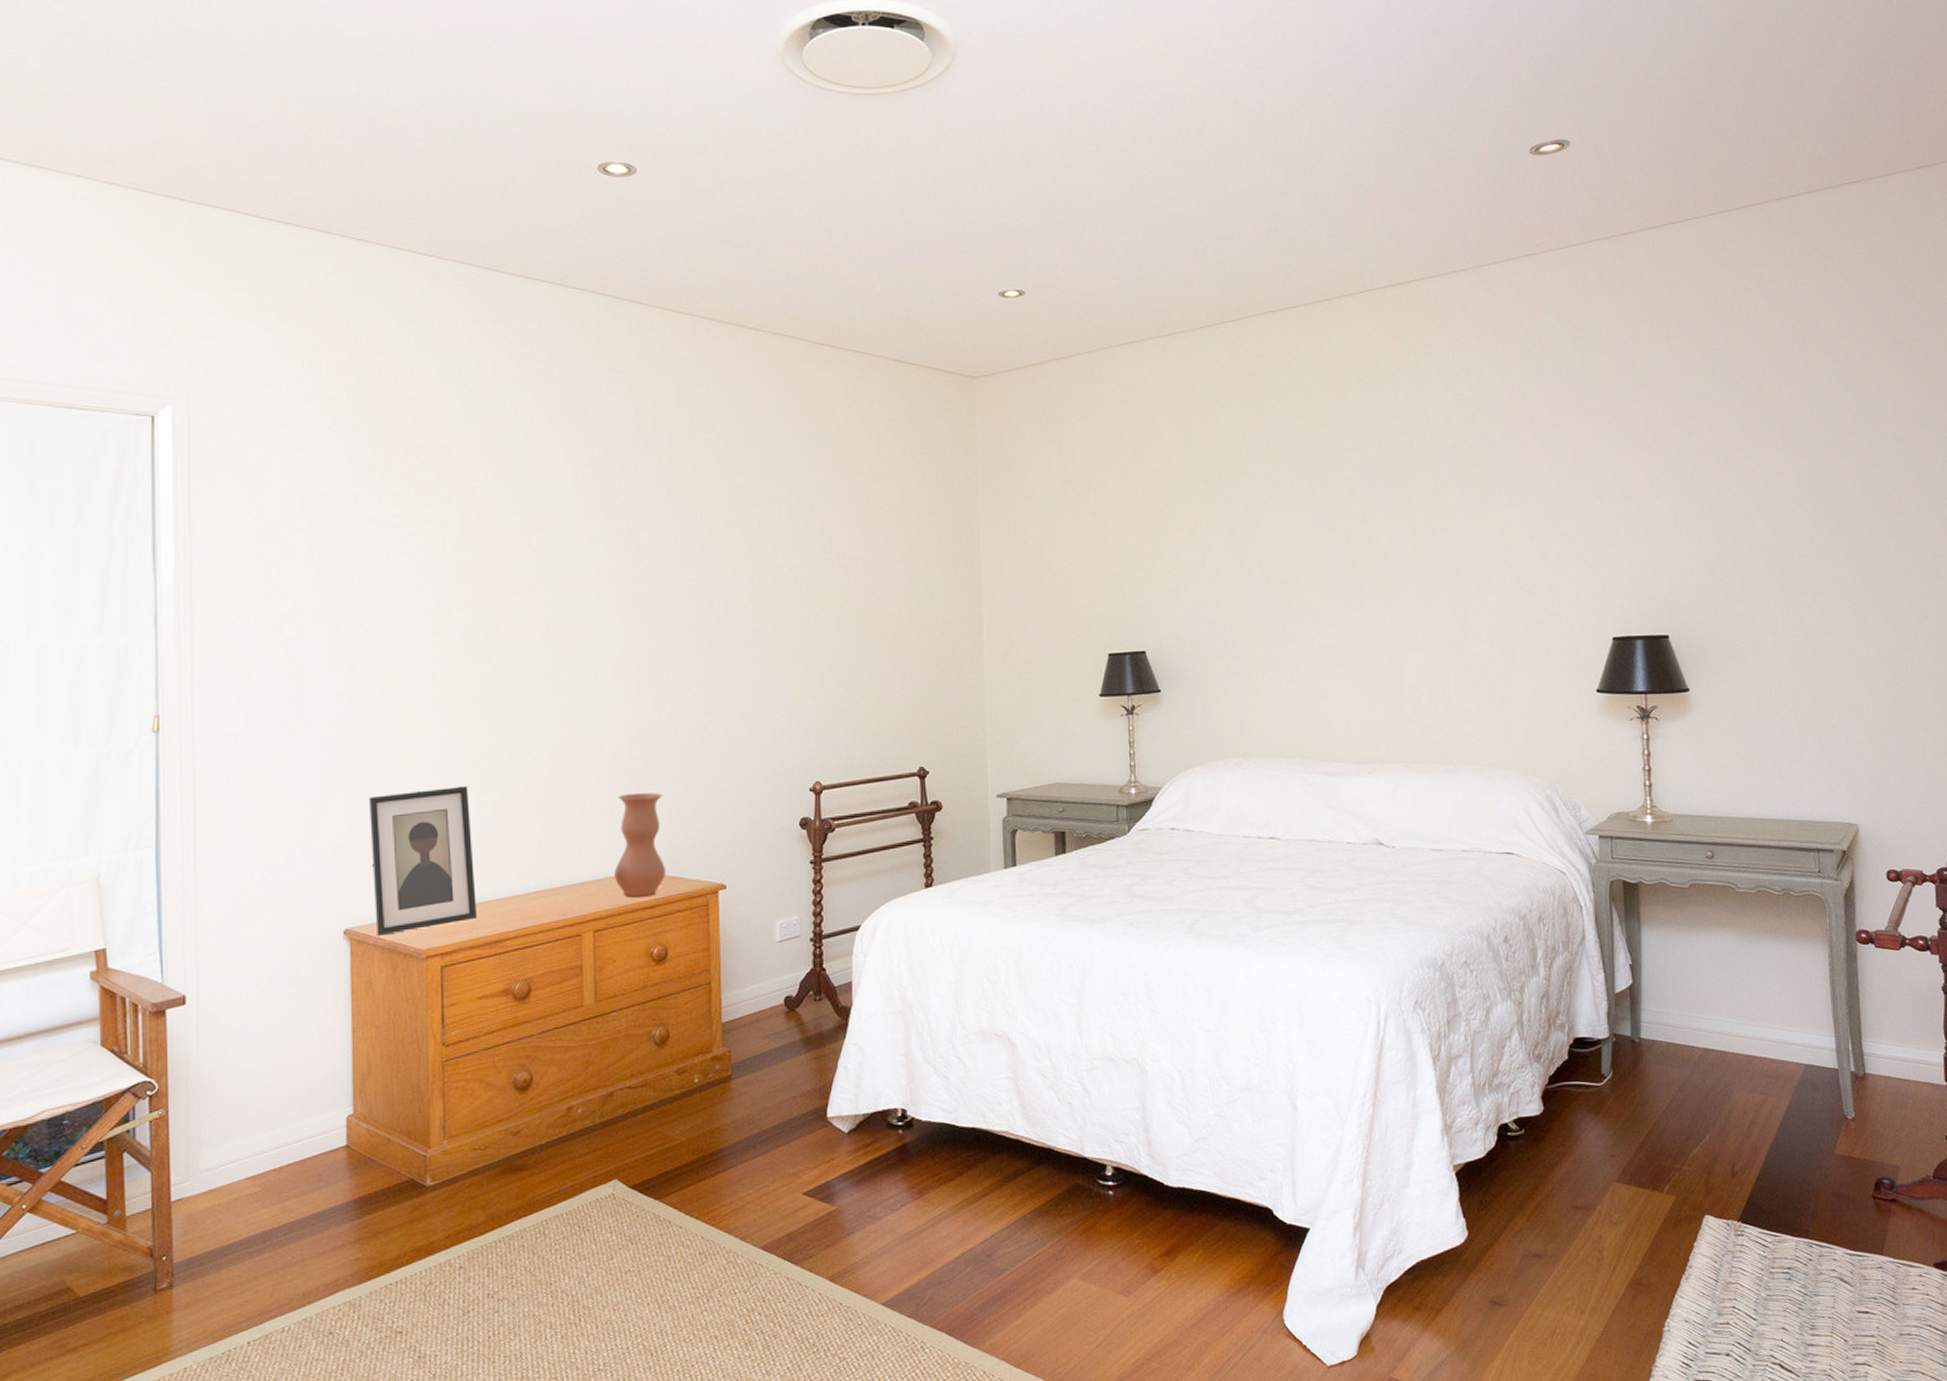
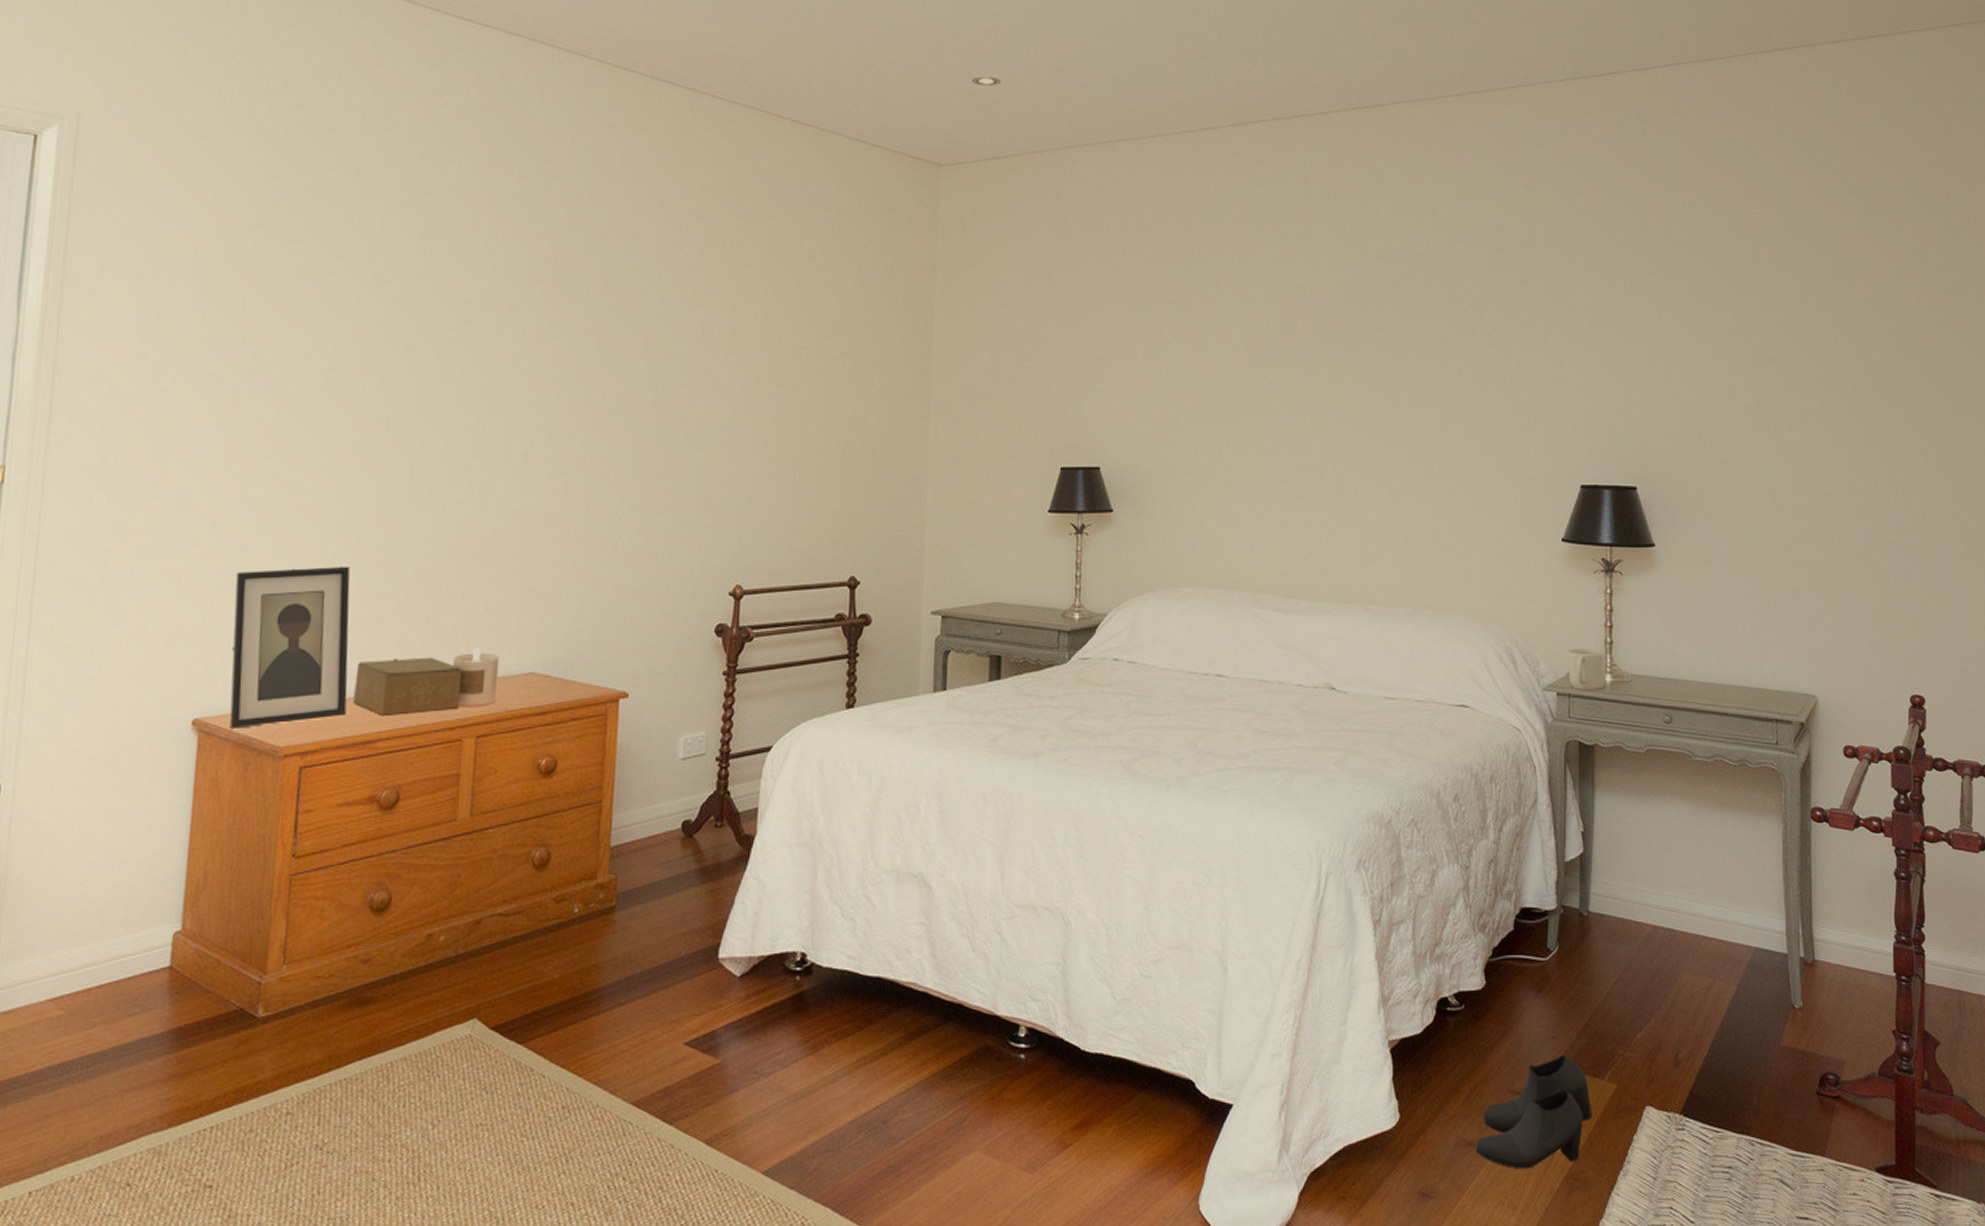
decorative box: none [482,863,576,918] -> present [353,657,463,717]
candle: none [567,852,609,906] -> present [453,648,500,707]
vase: present [614,793,667,899] -> none [505,586,568,703]
shoe: none [1542,1171,1653,1277] -> present [1475,1055,1593,1169]
mug: none [1607,792,1647,833] -> present [1567,648,1606,691]

